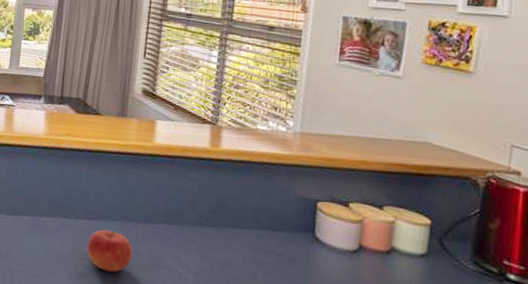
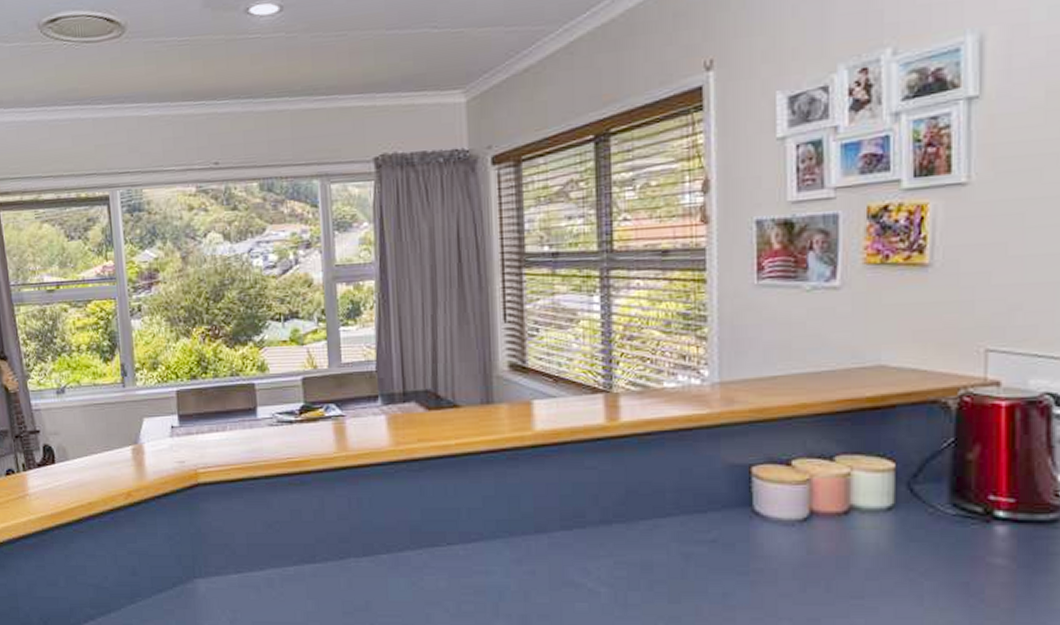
fruit: present [87,230,132,272] -> none [468,552,526,604]

